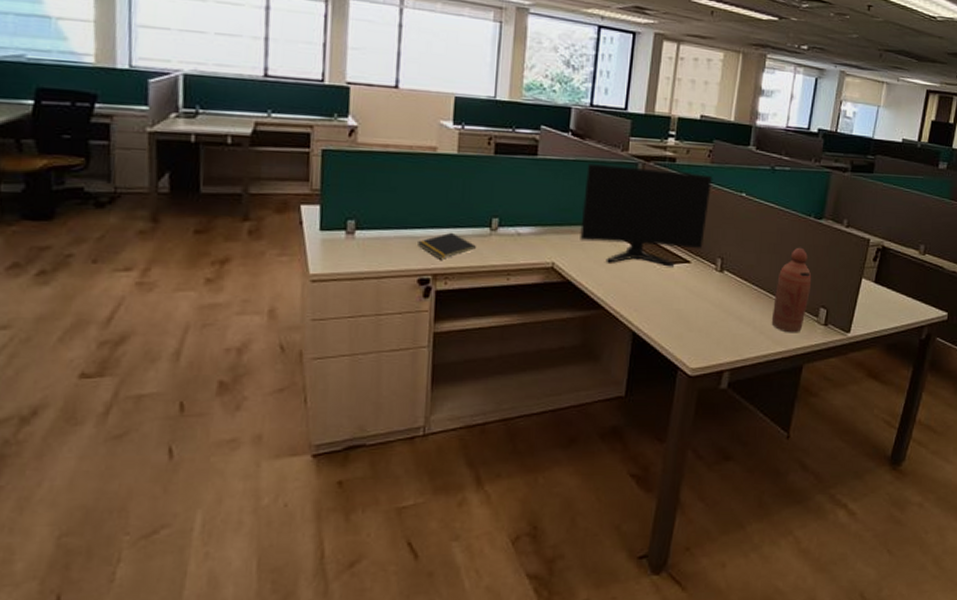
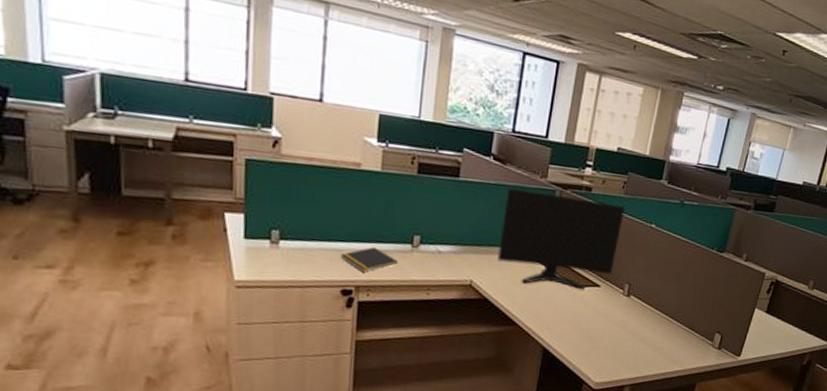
bottle: present [771,247,812,333] -> none [670,277,710,355]

